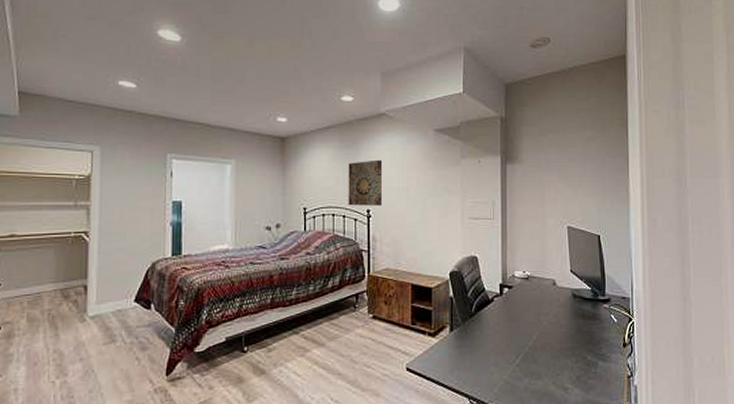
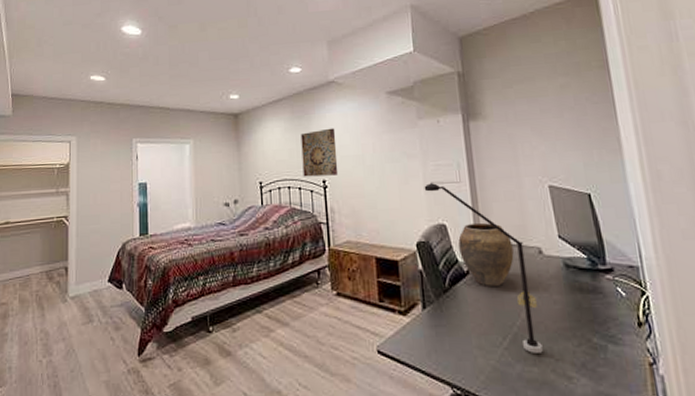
desk lamp: none [461,217,547,369] -> present [424,182,543,353]
vase: none [487,256,532,312] -> present [458,222,514,286]

